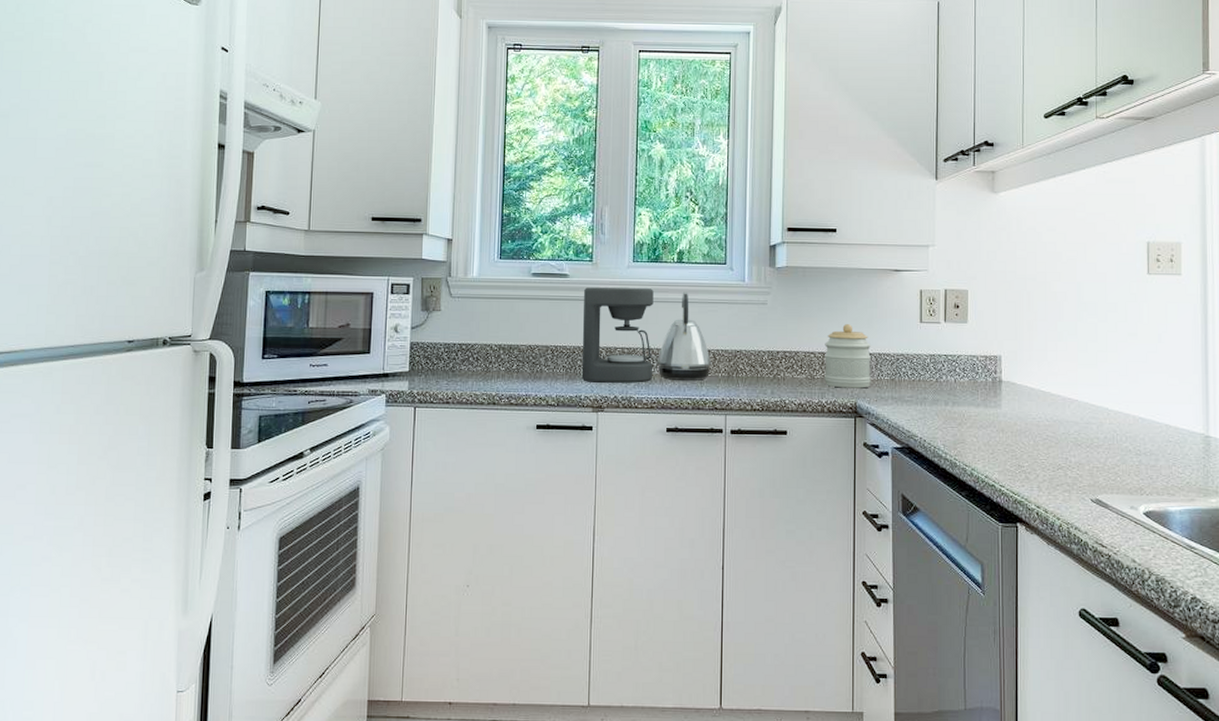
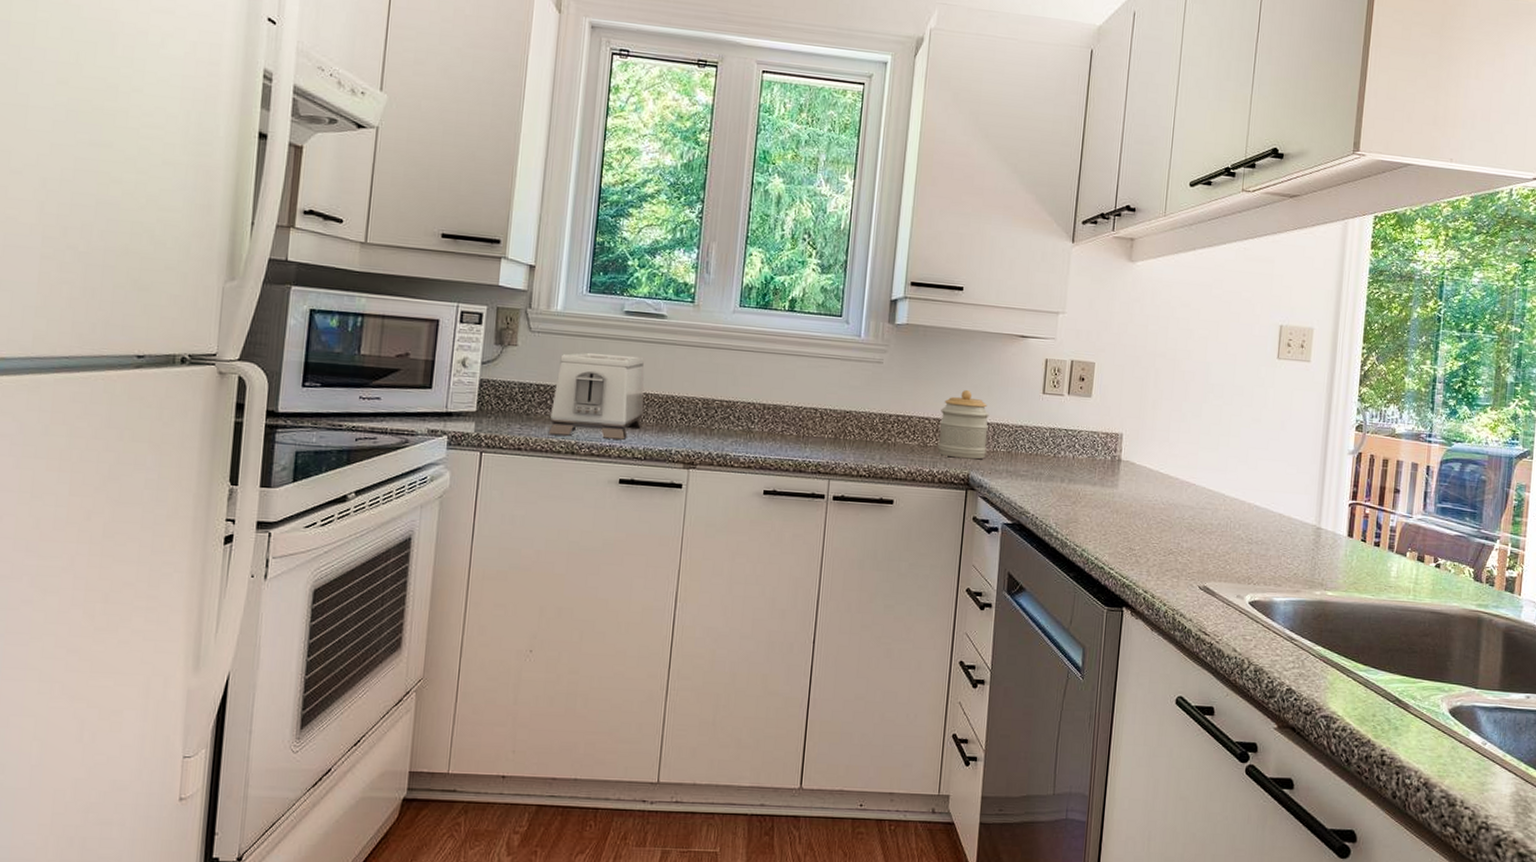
toaster: none [471,312,554,389] -> present [548,352,645,440]
coffee maker: present [582,287,654,383] -> none [674,331,760,440]
kettle: present [656,291,712,381] -> none [757,343,819,441]

